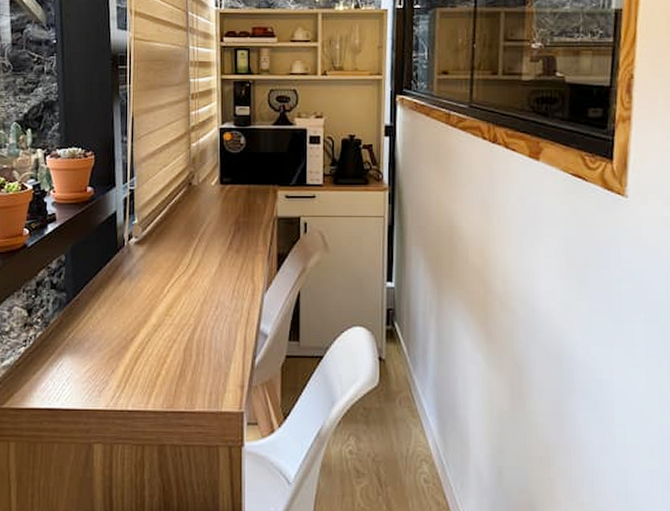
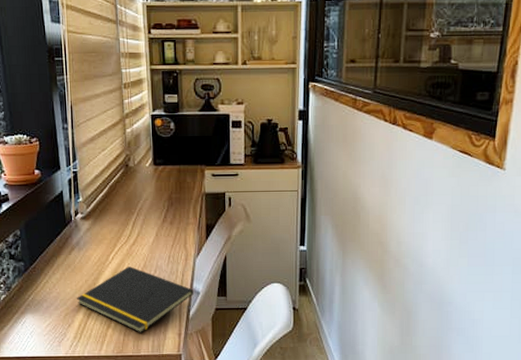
notepad: none [124,301,261,384] -> present [77,266,194,333]

